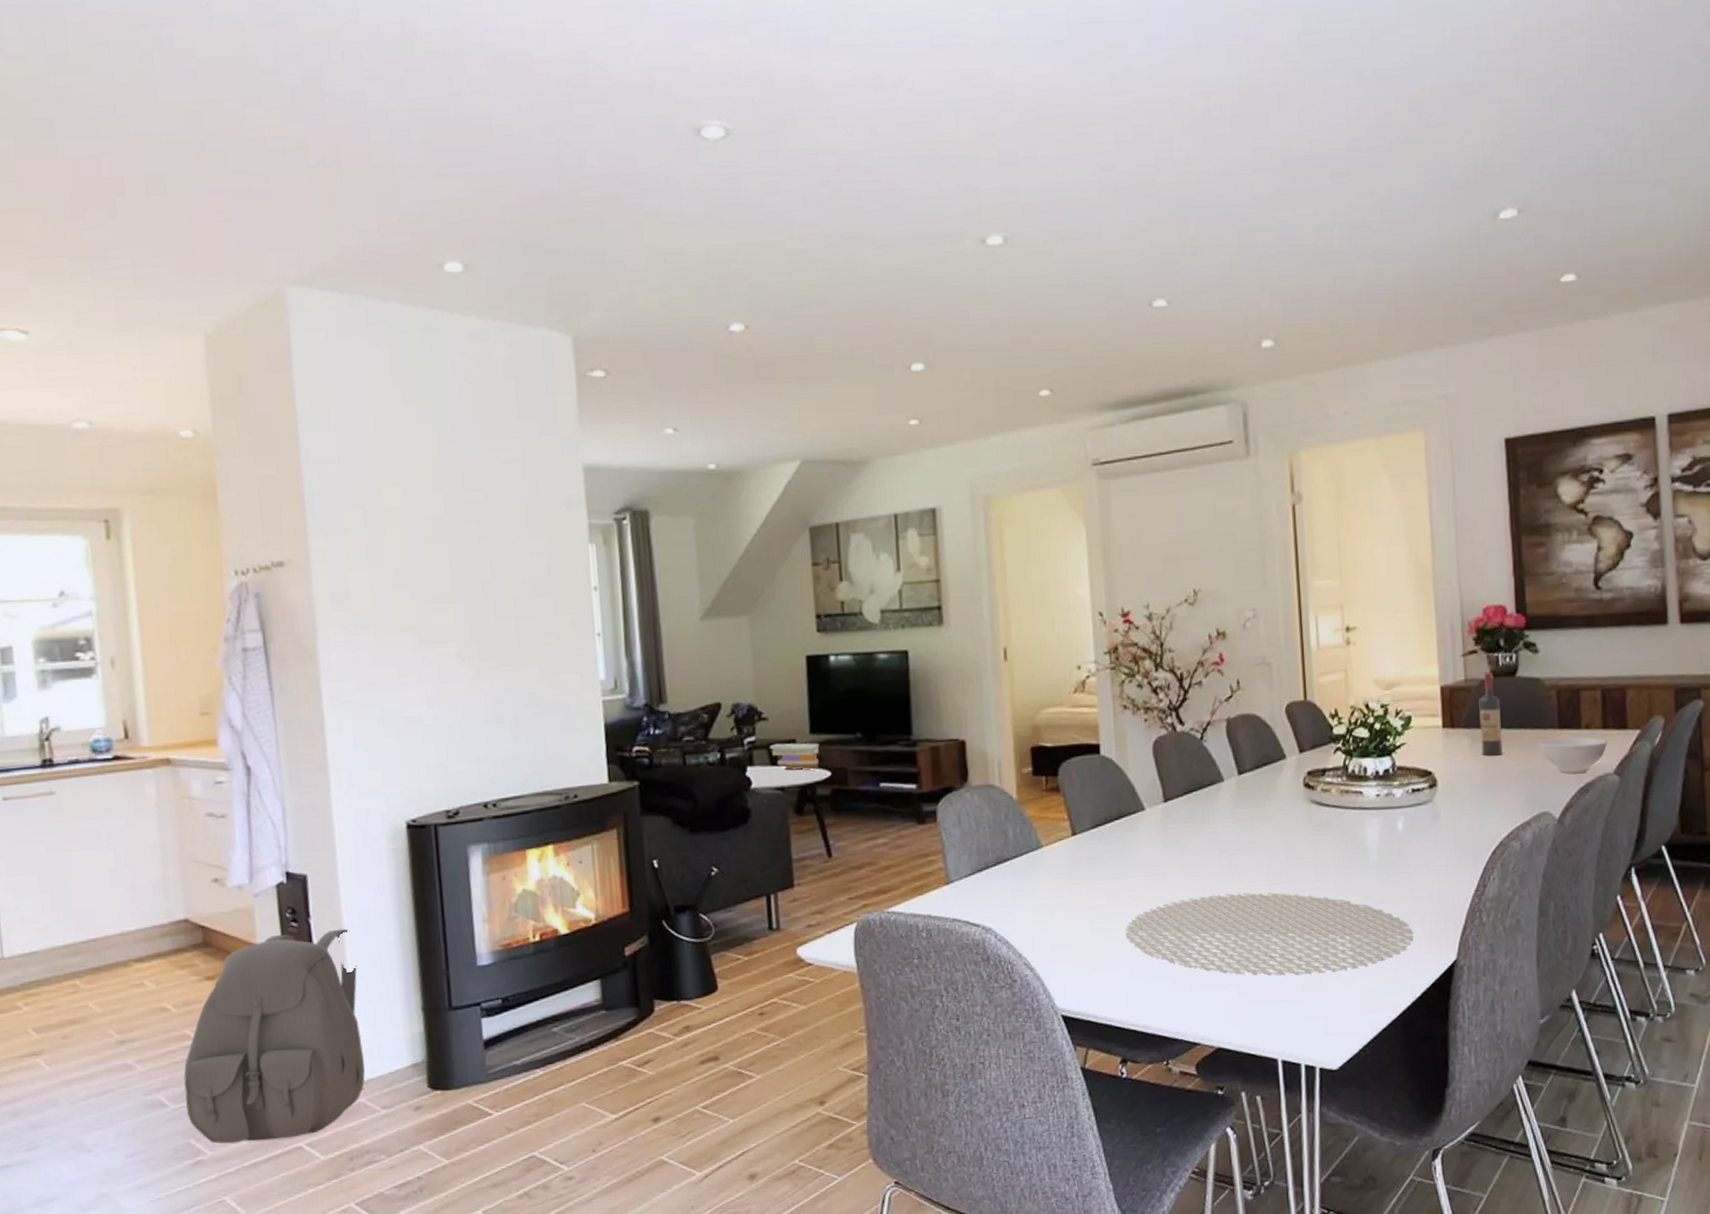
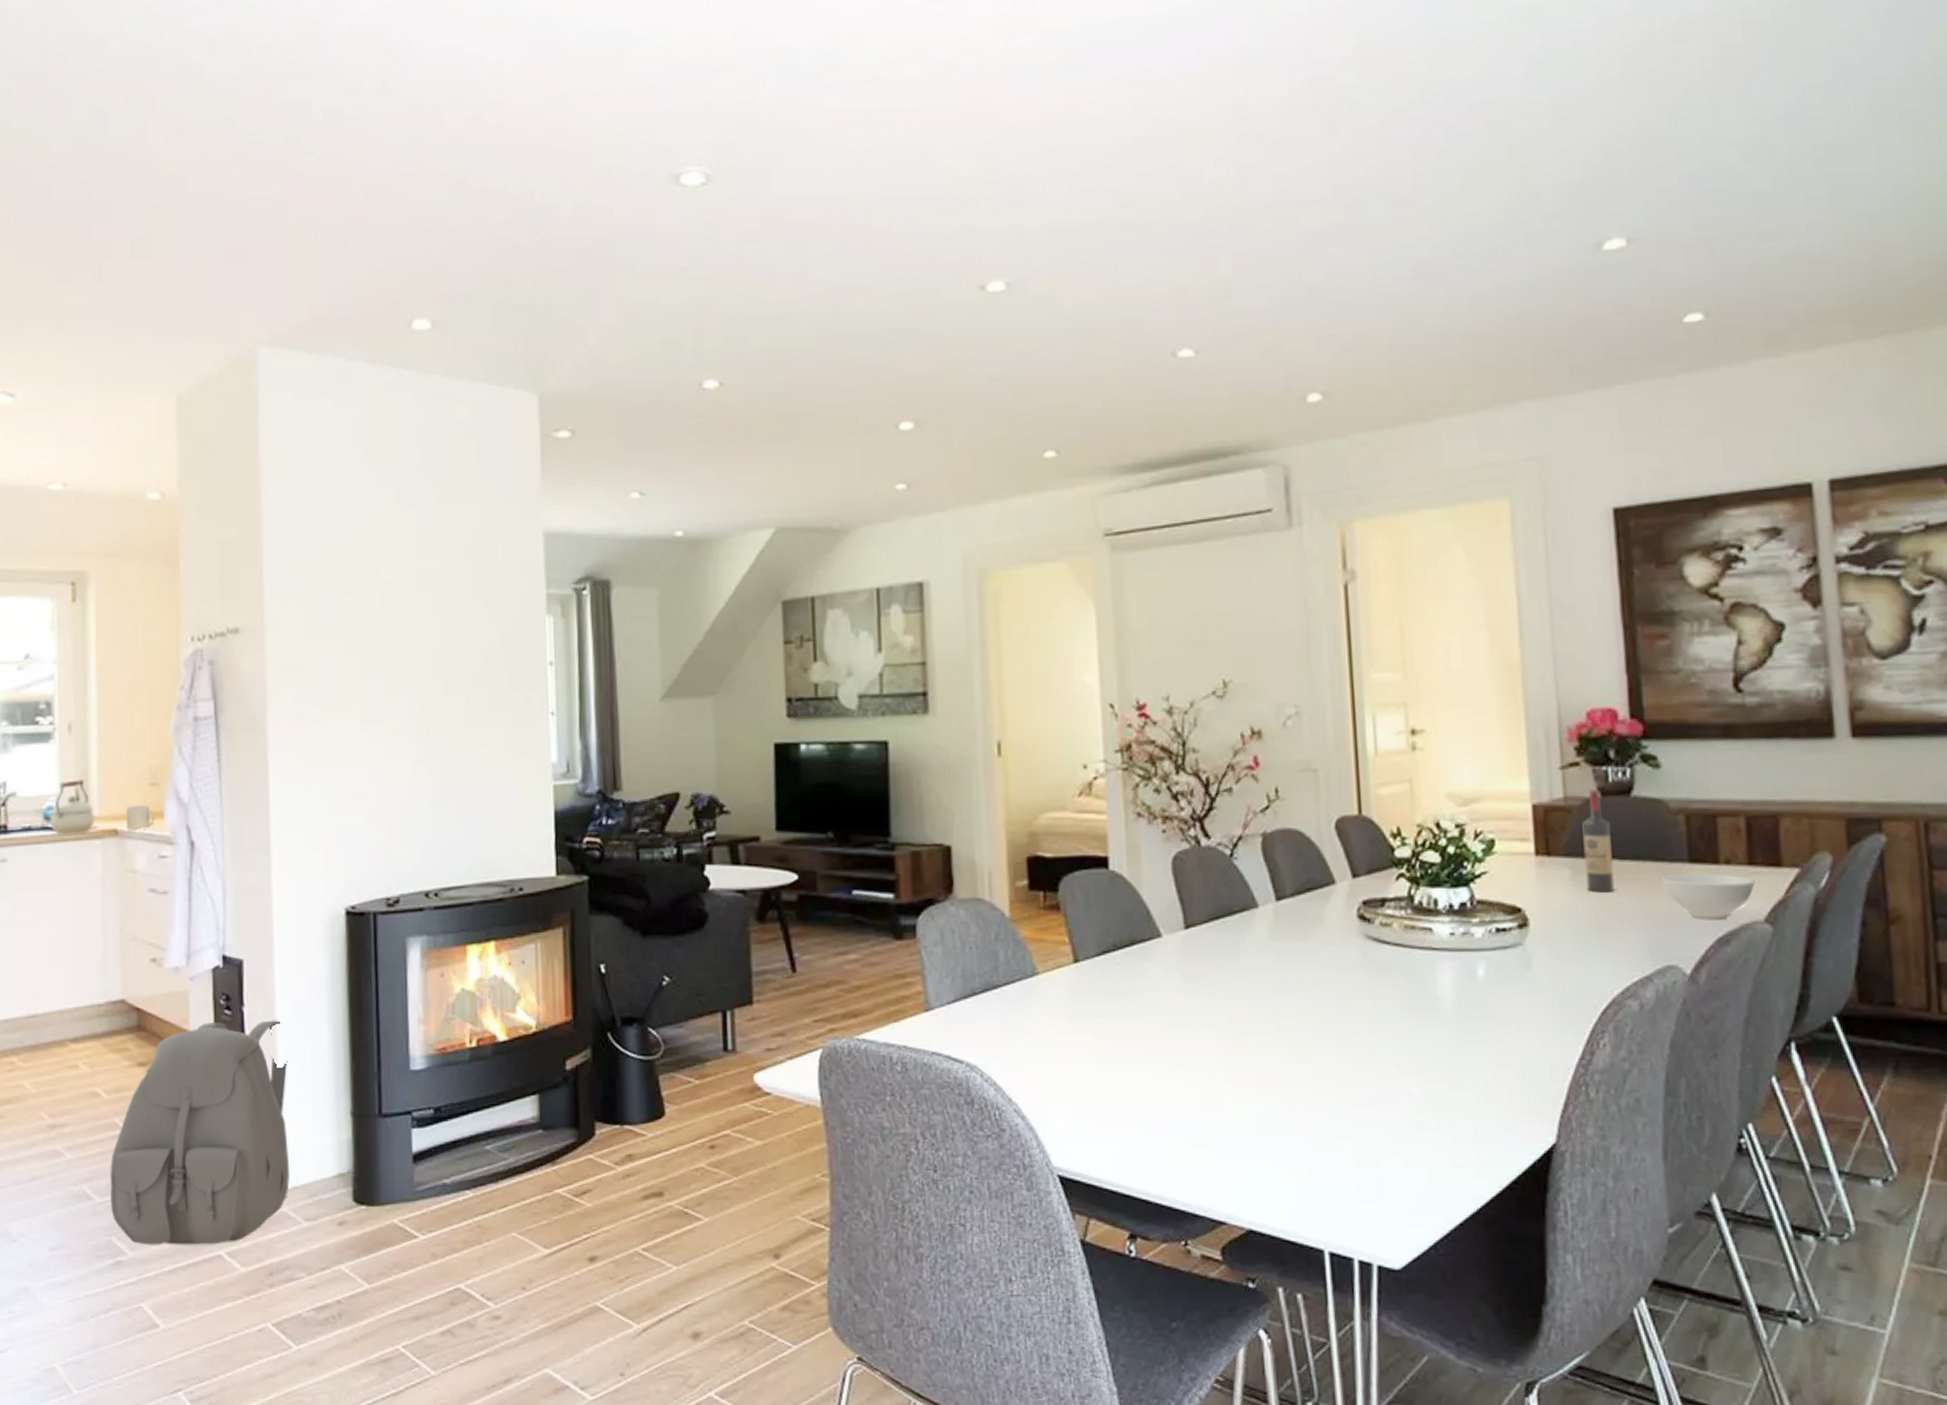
kettle: none [98,712,146,767] -> present [50,779,95,836]
mug: none [177,734,209,759] -> present [125,805,155,831]
books: present [769,743,820,770] -> none [730,840,786,872]
place mat: present [1125,892,1414,976] -> none [1136,1043,1499,1148]

